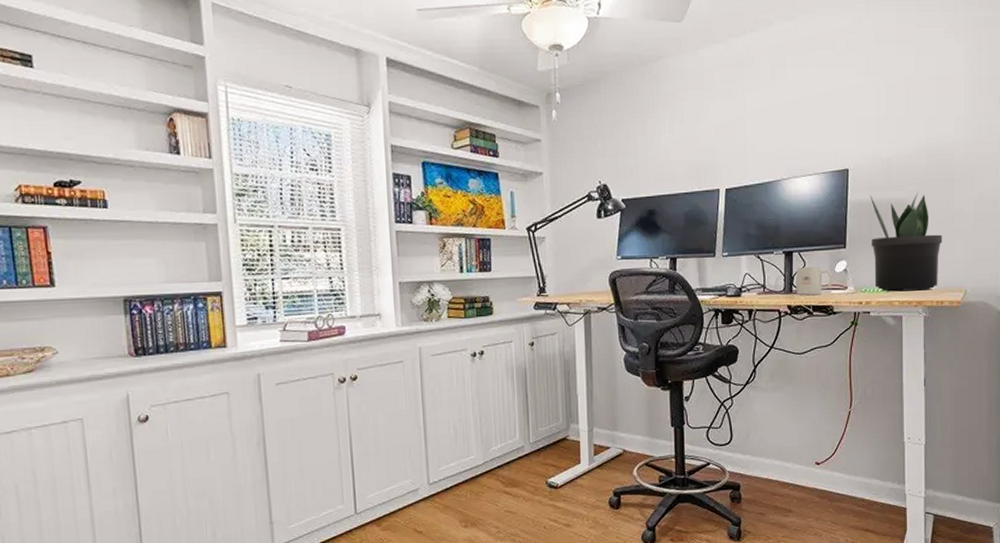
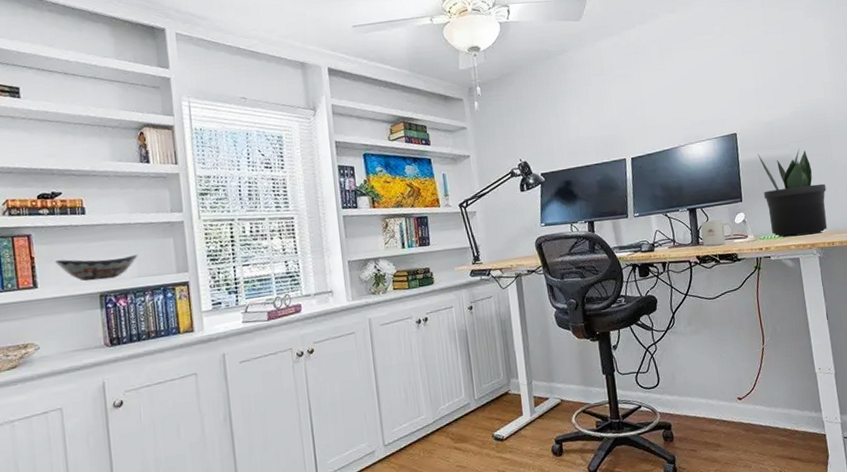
decorative bowl: none [74,257,166,283] -> present [55,254,138,282]

